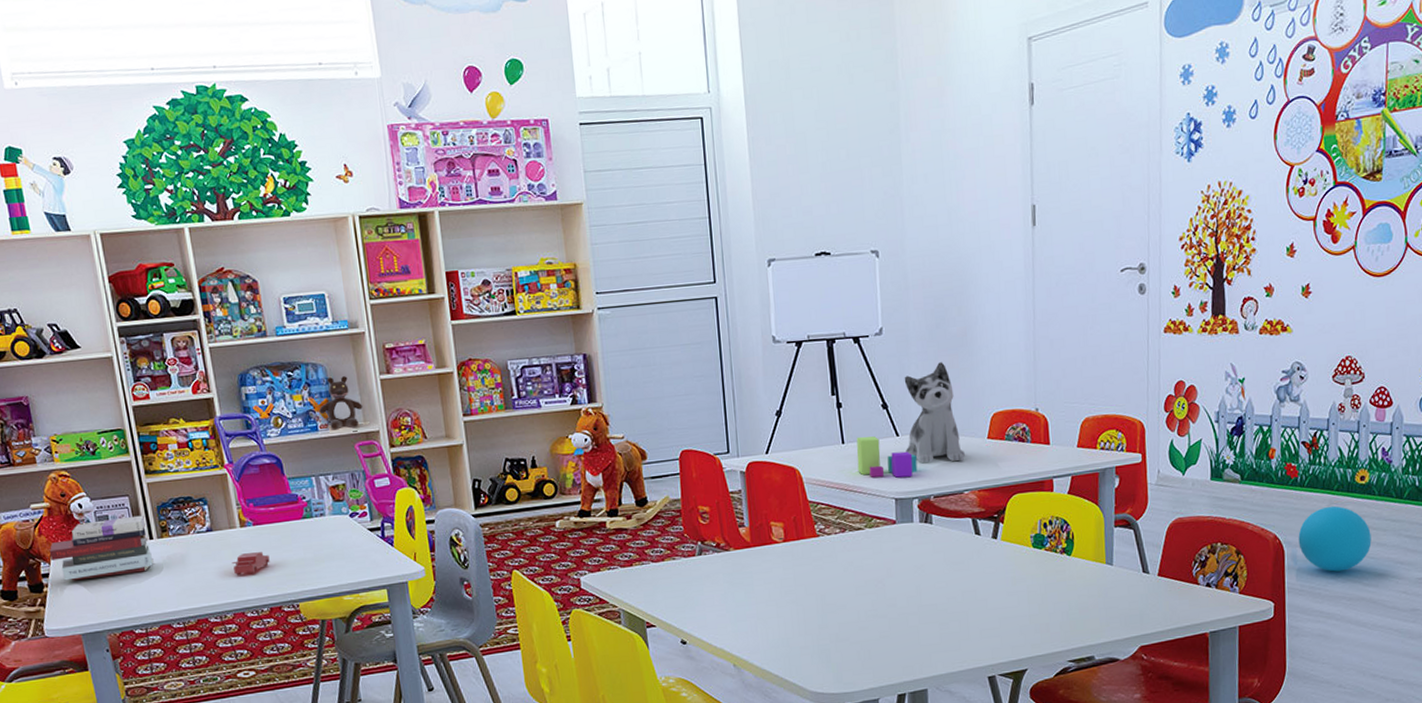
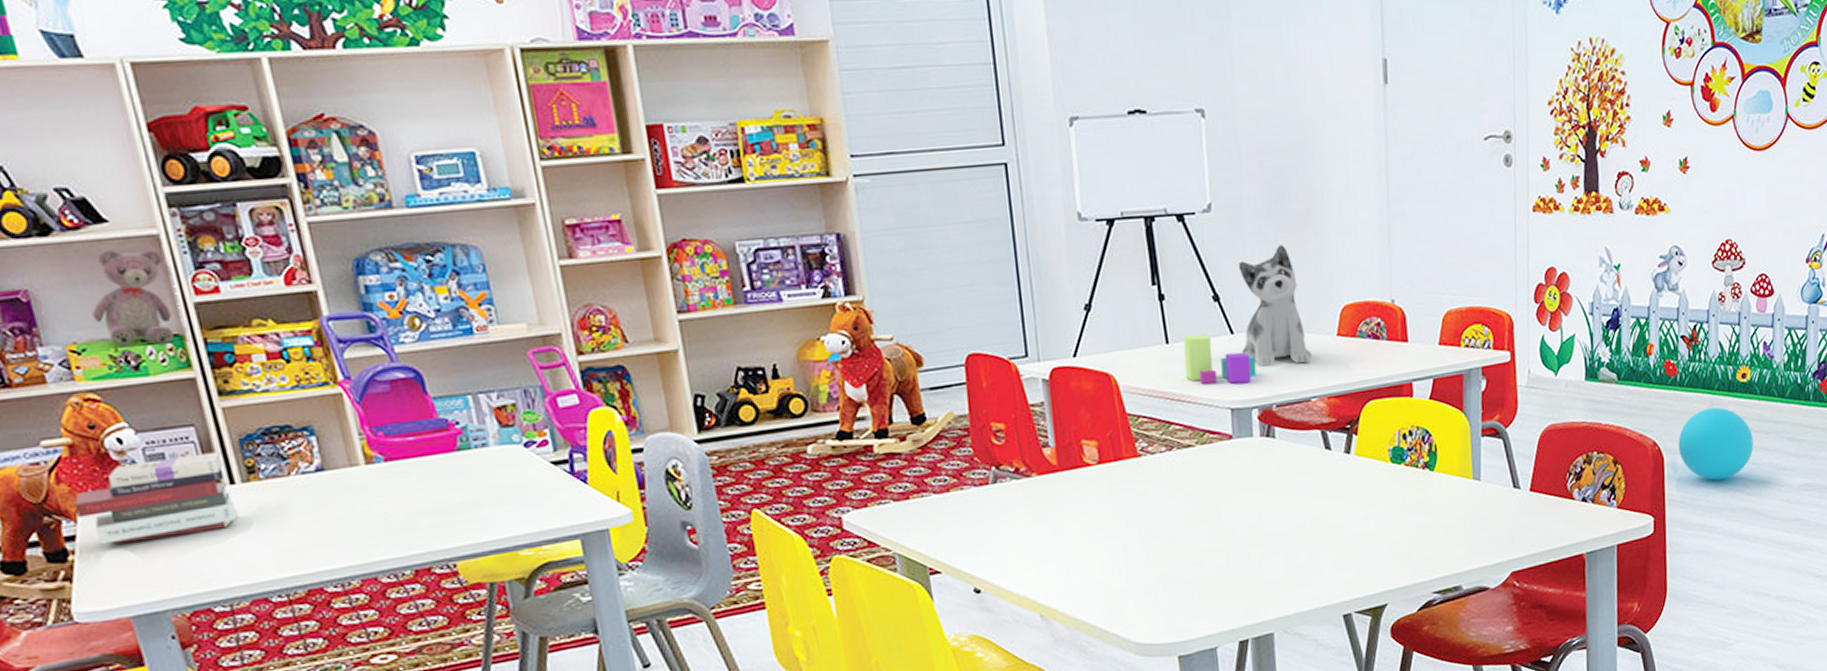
teddy bear: none [67,367,119,437] -> present [91,249,174,346]
toy car: present [232,552,270,576] -> none [355,496,412,529]
stuffed animal: present [319,376,363,430] -> none [474,261,537,333]

